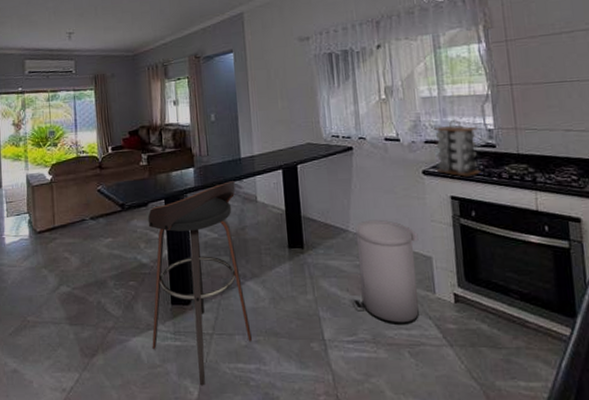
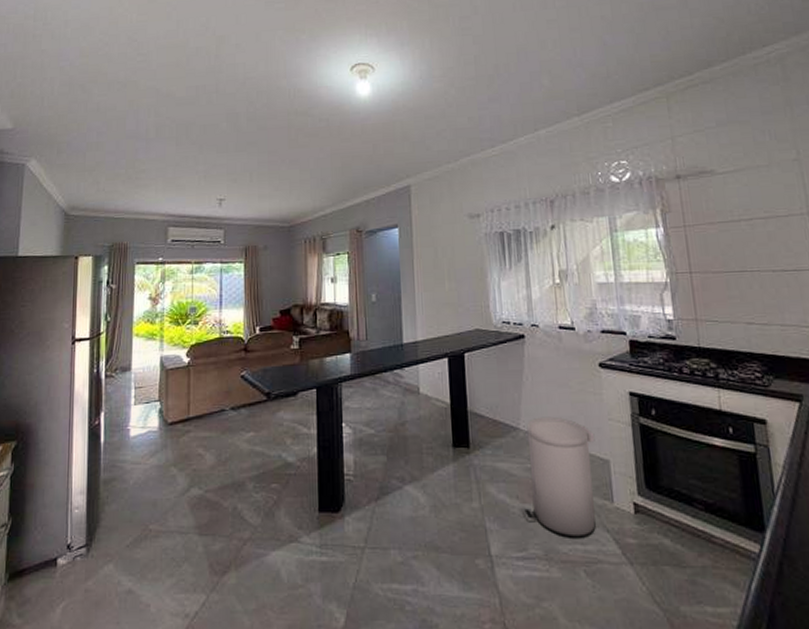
bar stool: present [147,181,252,386] -> none [294,369,409,611]
spice rack: present [433,119,482,177] -> none [610,308,662,371]

